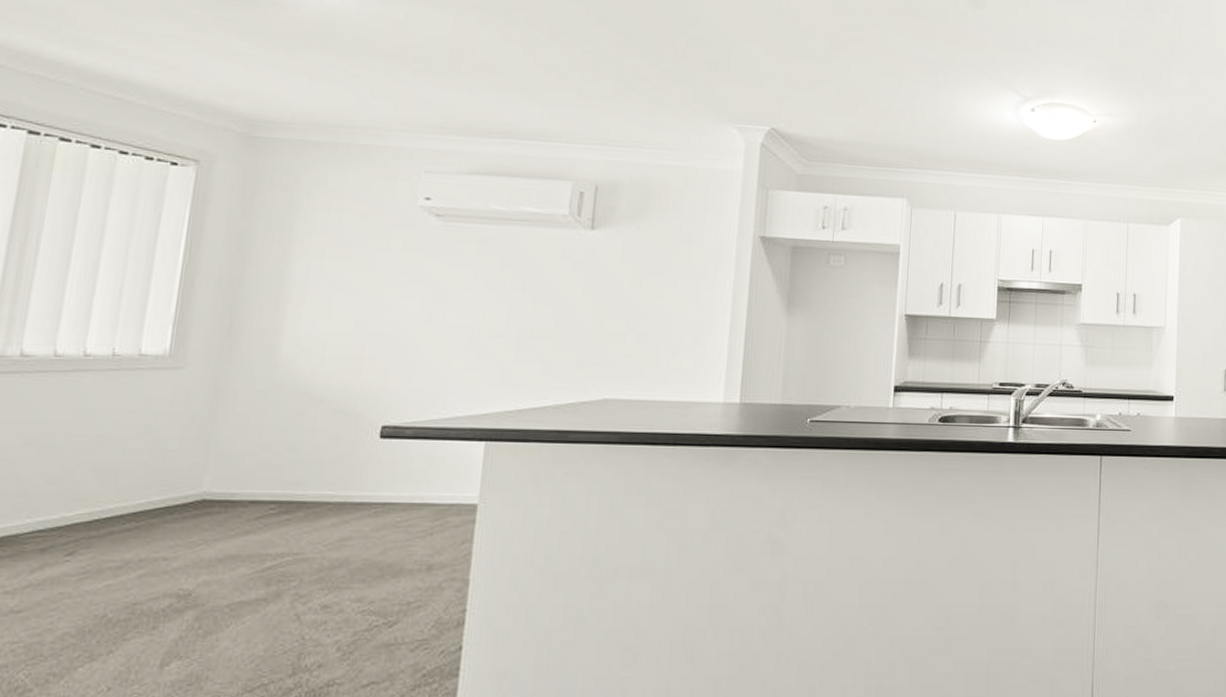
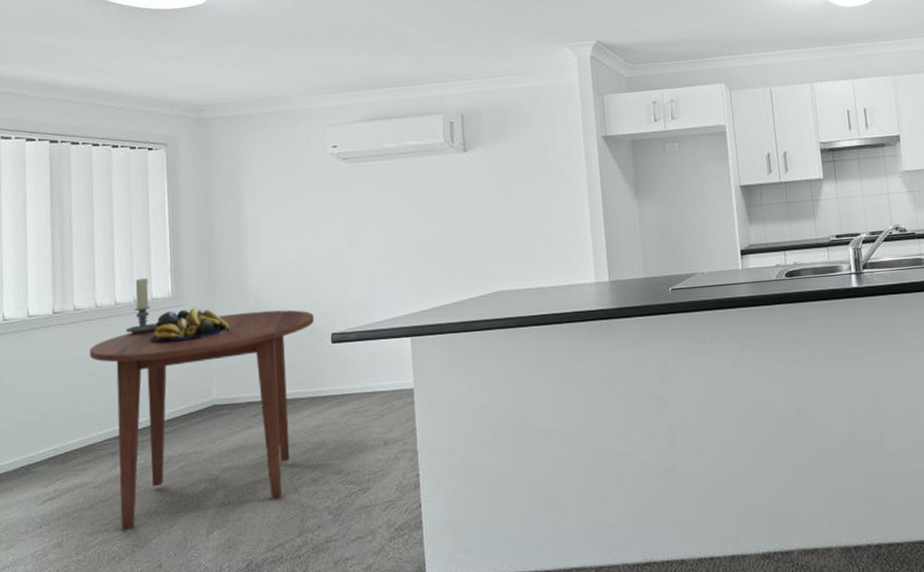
dining table: none [32,386,363,654] -> present [90,310,315,531]
candle holder: none [92,326,142,398] -> present [125,278,158,334]
fruit bowl: none [125,372,244,413] -> present [149,307,230,342]

